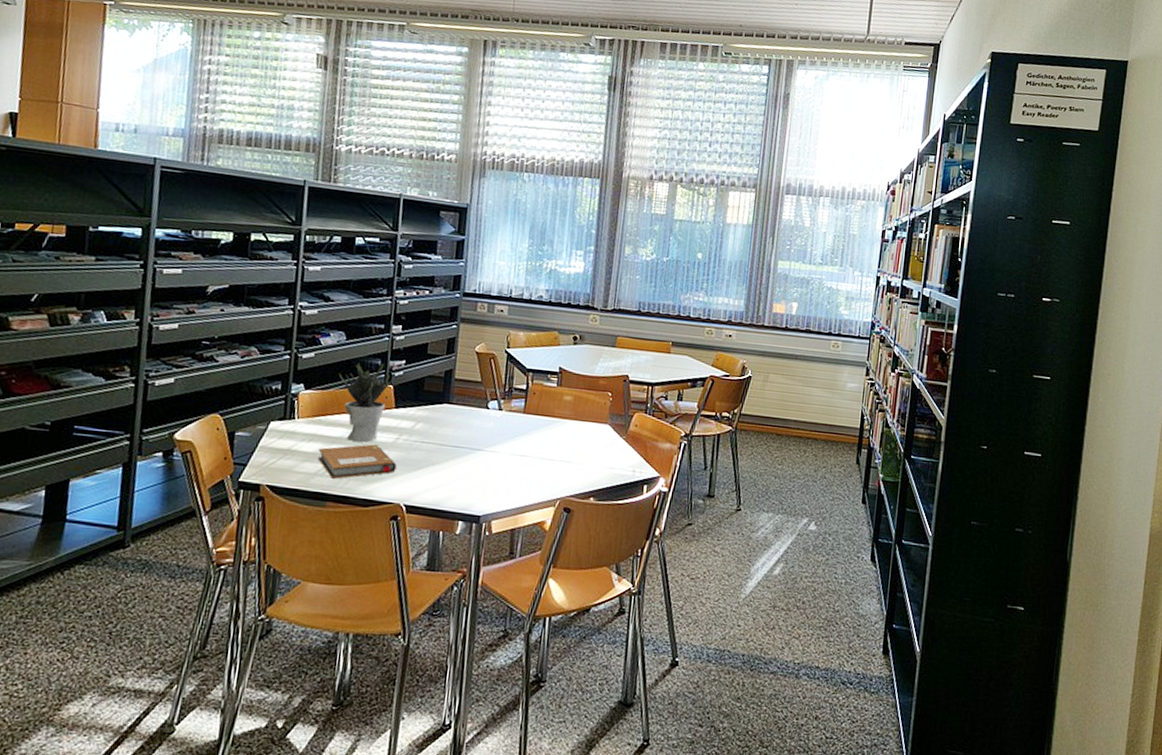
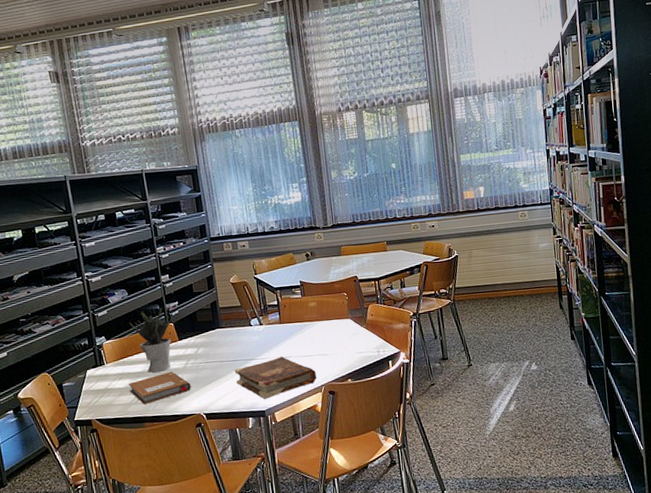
book: none [453,453,554,502] -> present [234,356,317,399]

